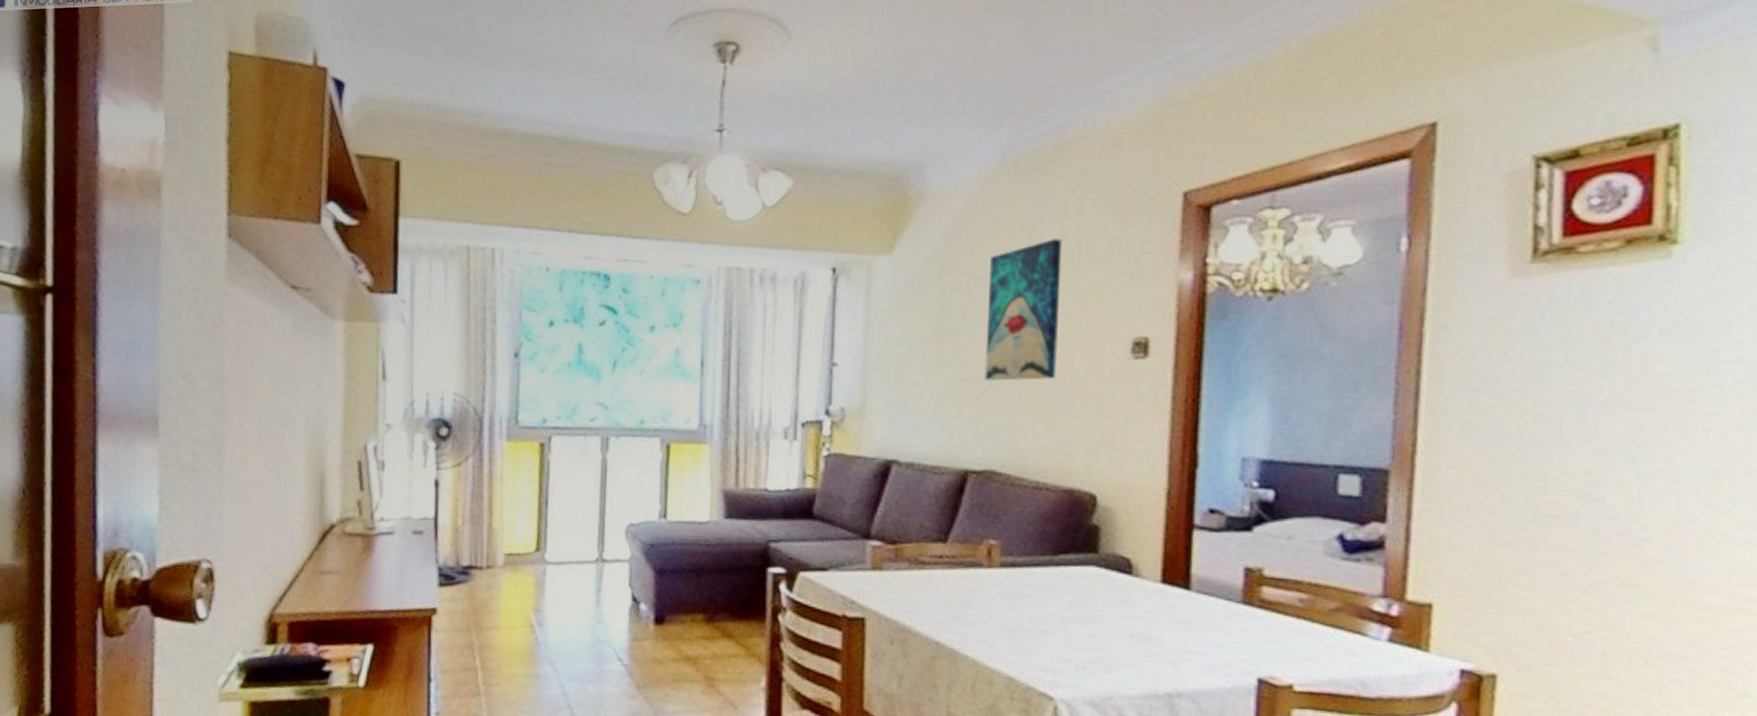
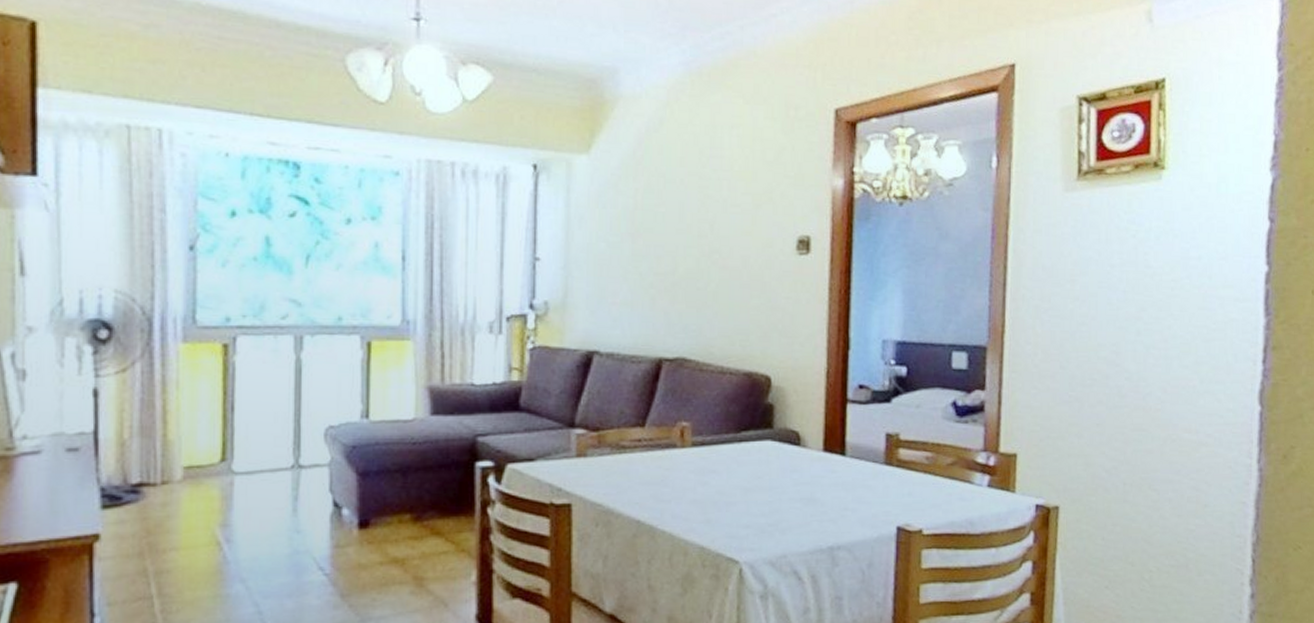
wall art: present [985,239,1062,381] -> none [675,145,739,275]

